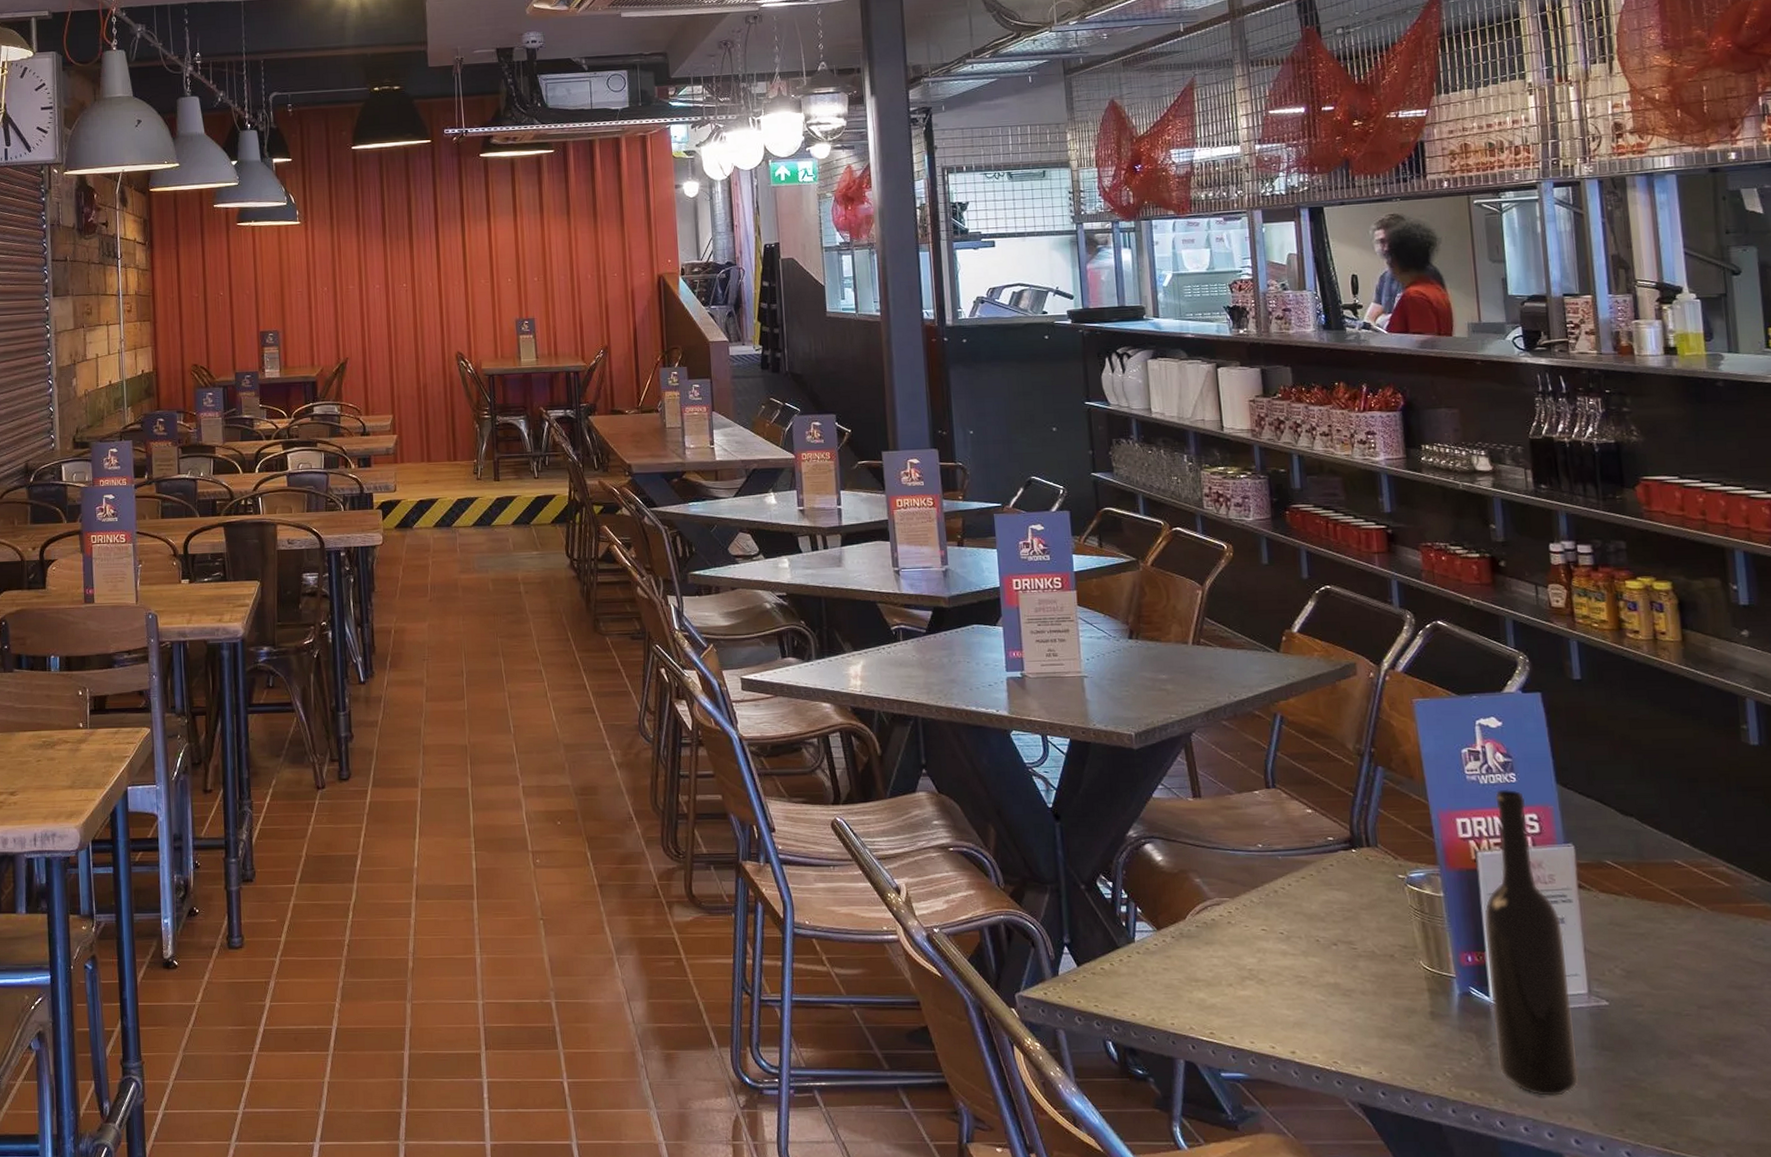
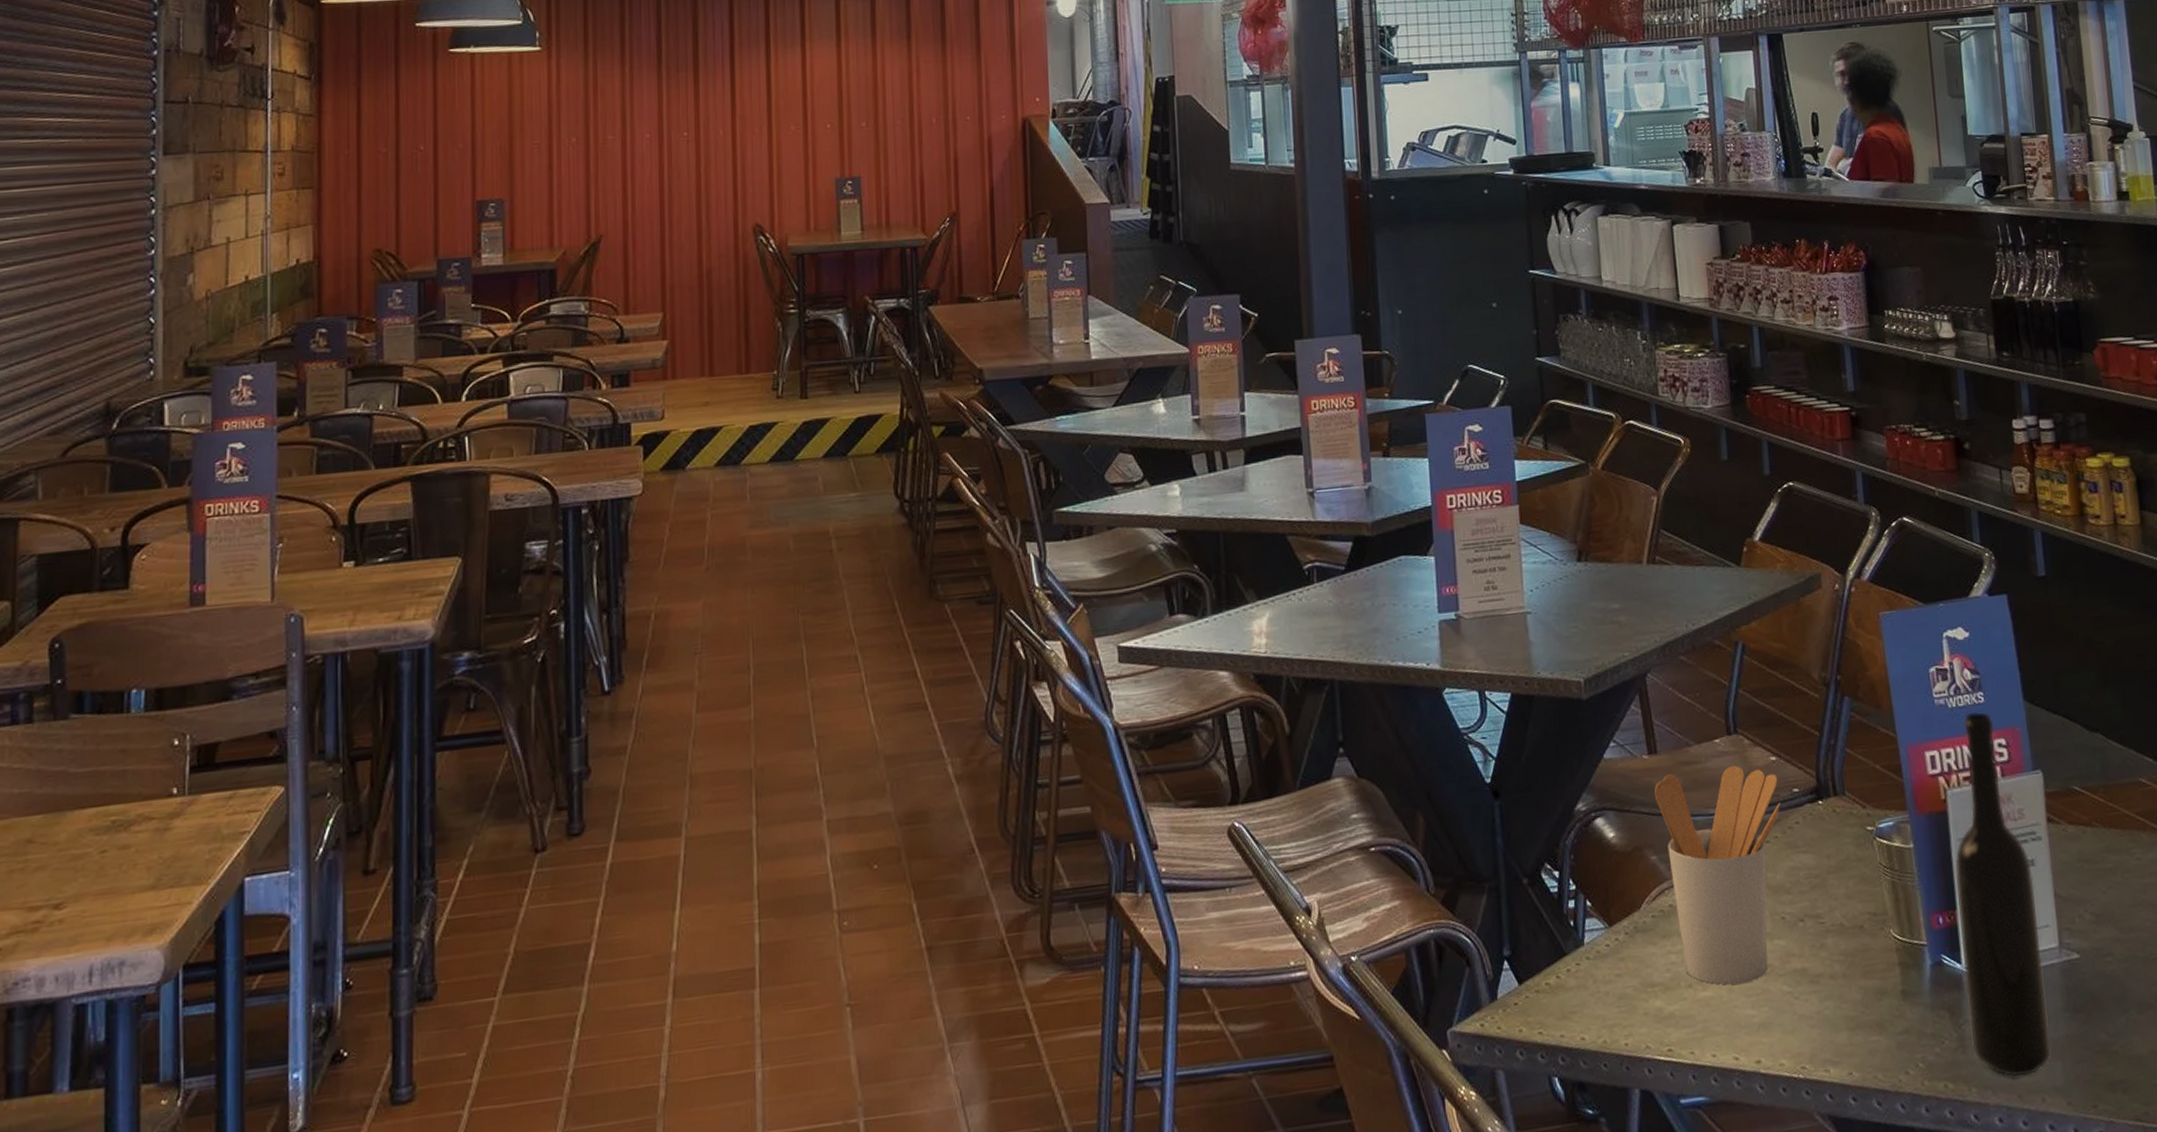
utensil holder: none [1198,813,1316,989] -> present [1654,765,1780,985]

